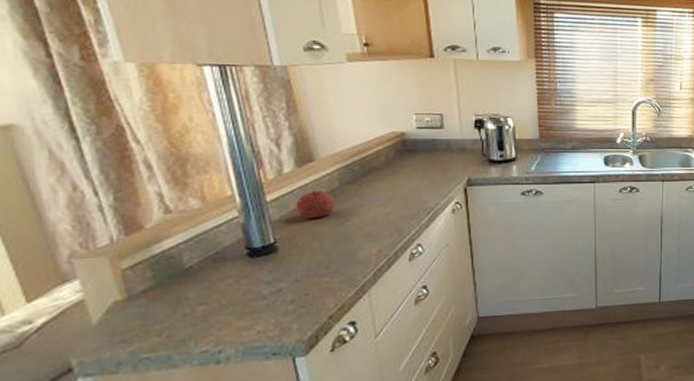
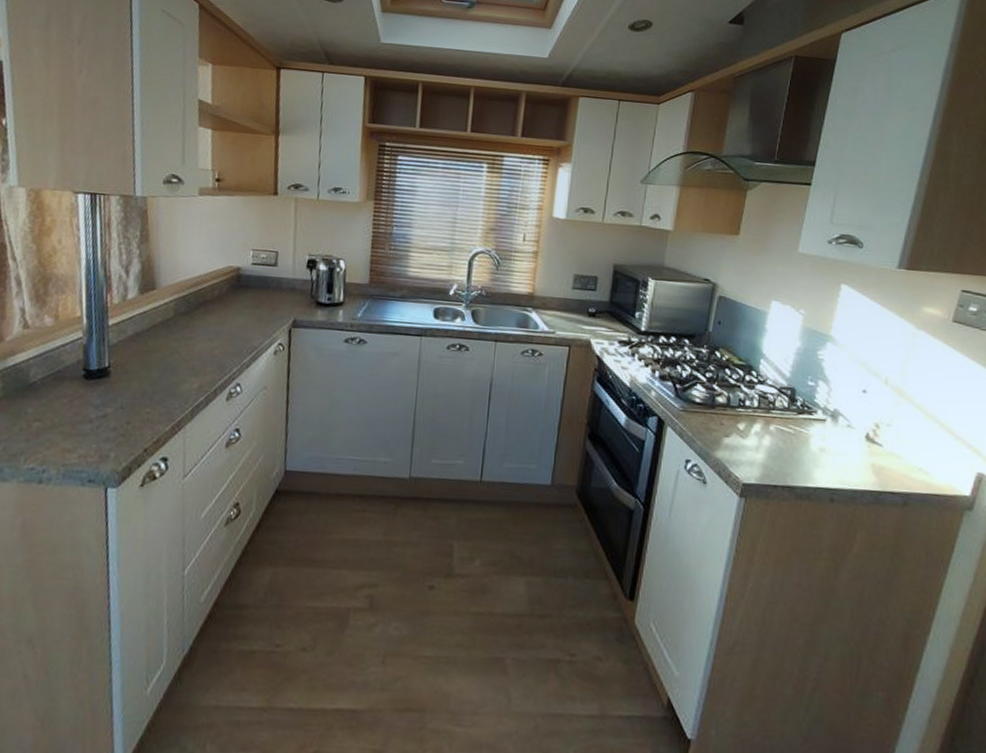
fruit: present [296,190,335,218] -> none [132,318,168,347]

